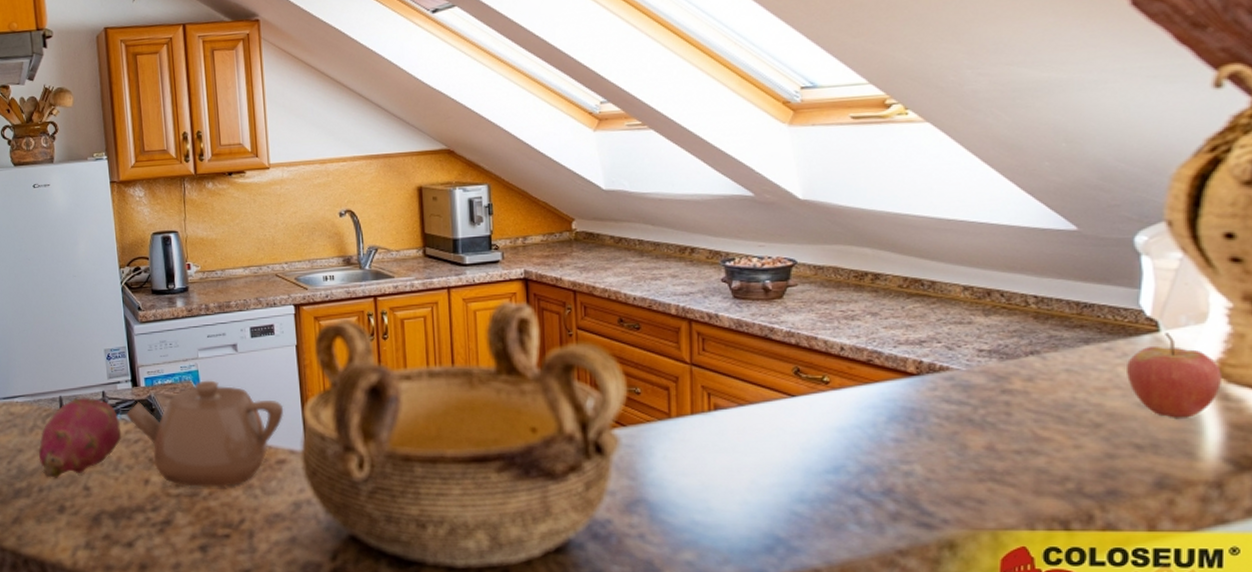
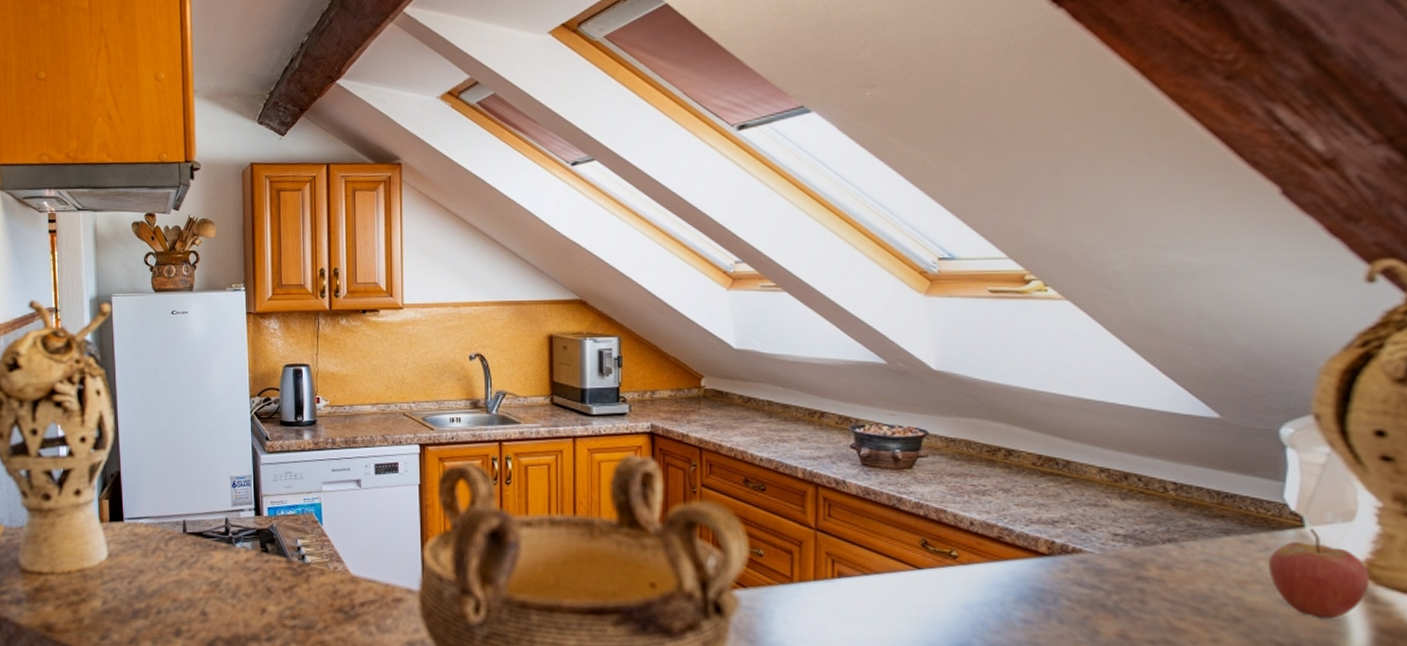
fruit: present [38,397,122,478] -> none [158,522,242,601]
teapot: present [125,380,284,487] -> none [246,513,404,621]

